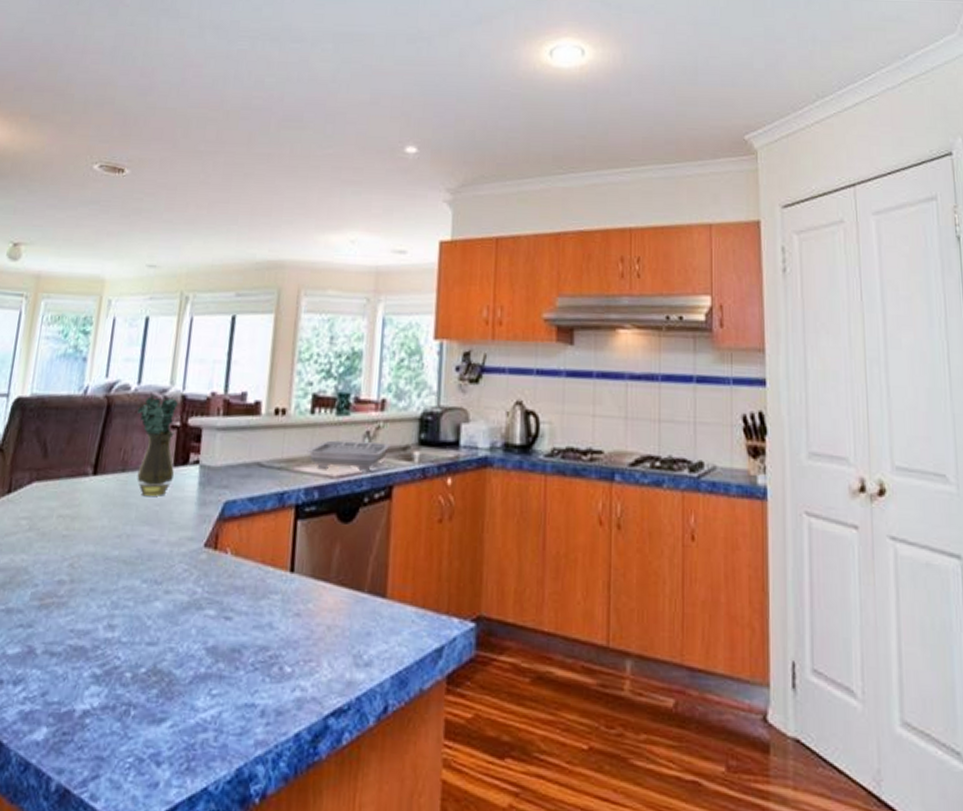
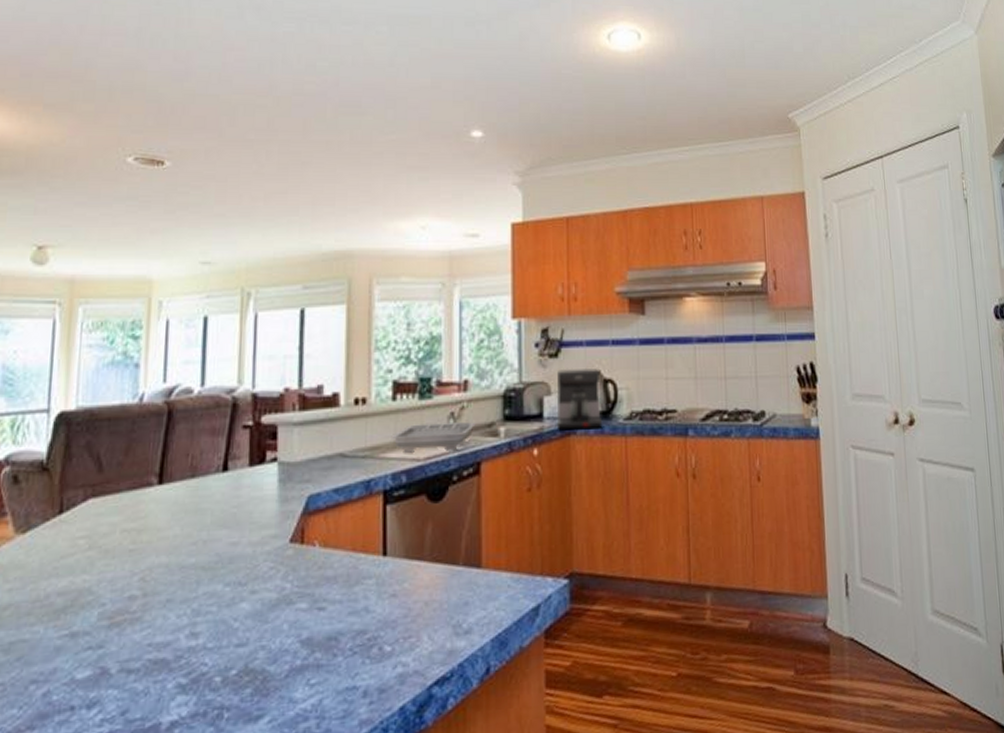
vase: present [136,392,178,496] -> none [203,393,250,499]
coffee maker: none [473,395,523,463] -> present [556,368,603,429]

